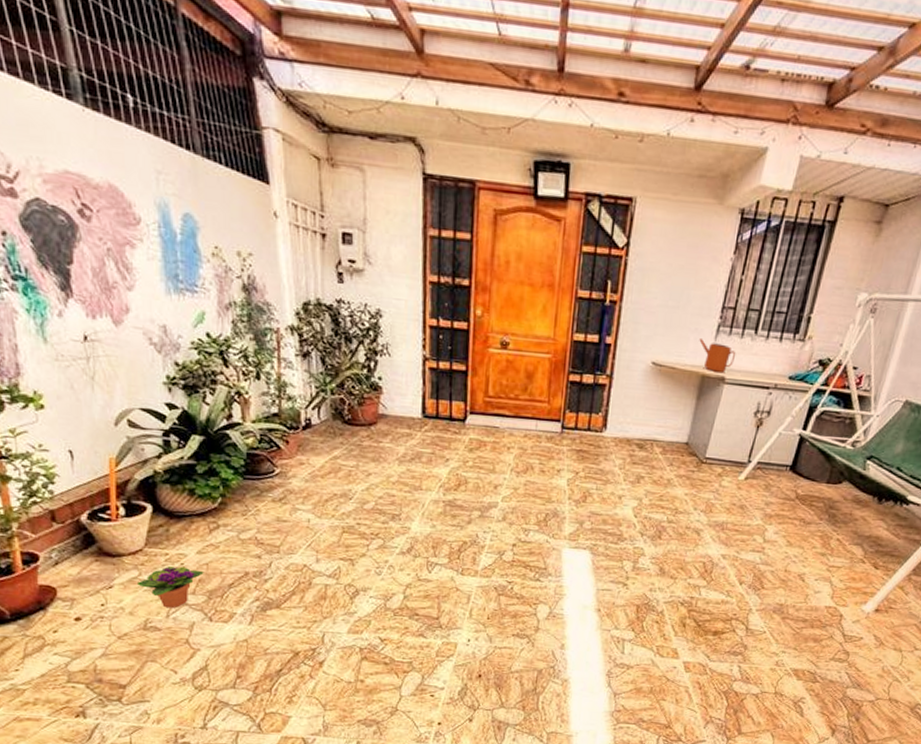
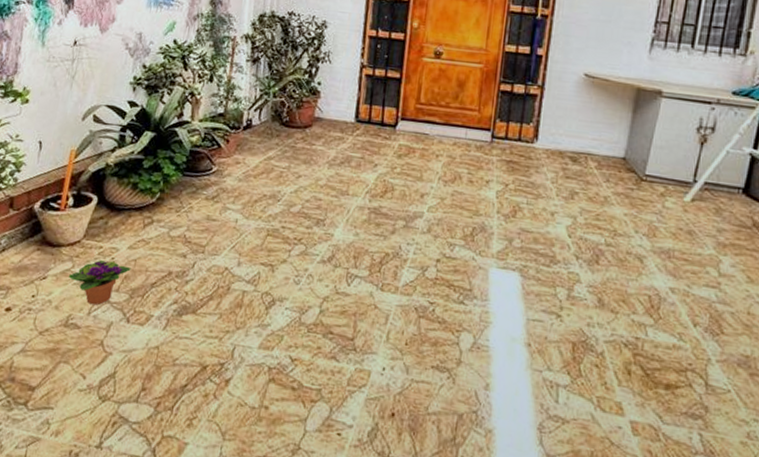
watering can: present [699,339,736,372] -> none [633,52,673,86]

